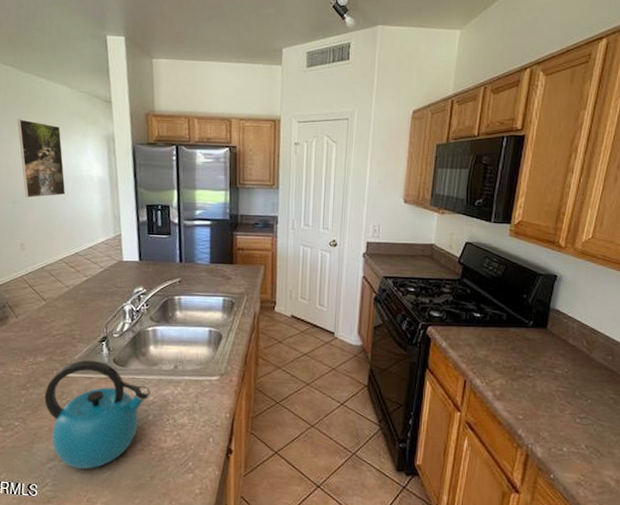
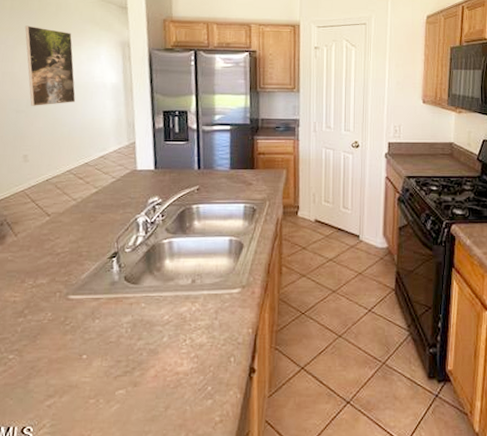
kettle: present [44,360,150,470] -> none [44,279,165,405]

